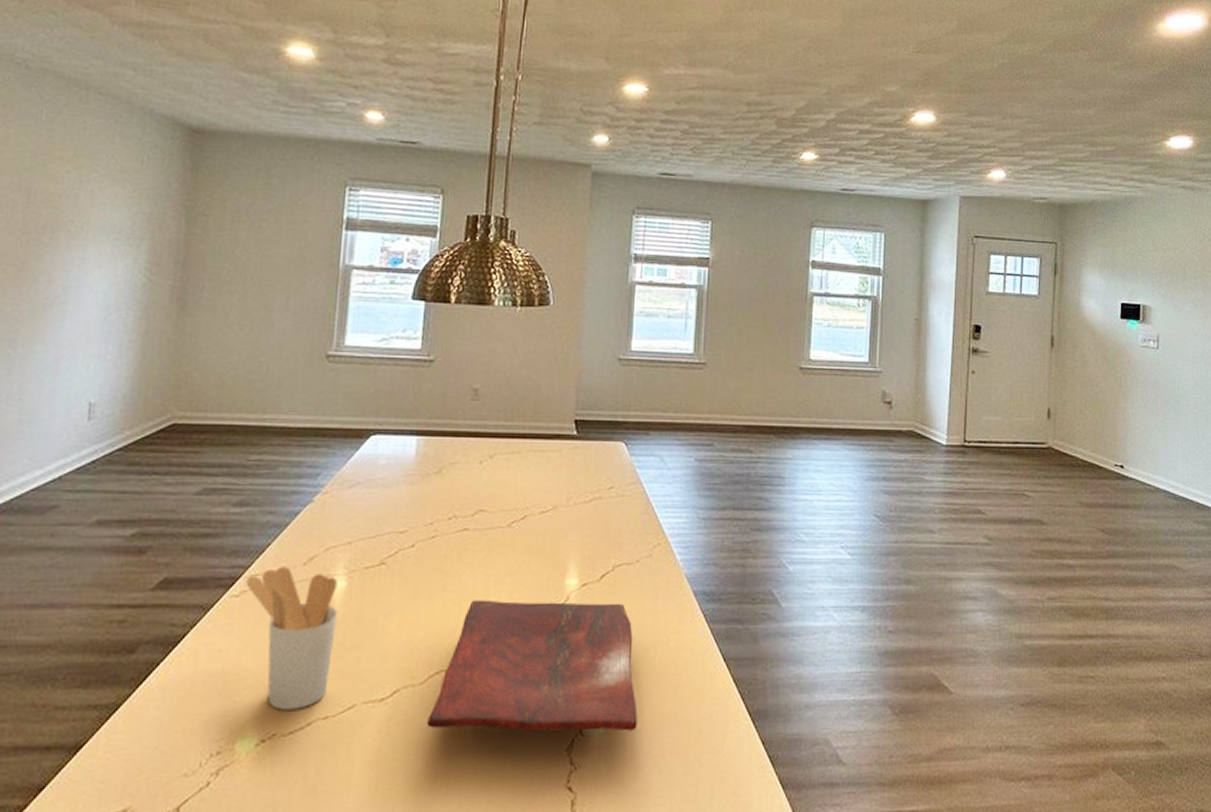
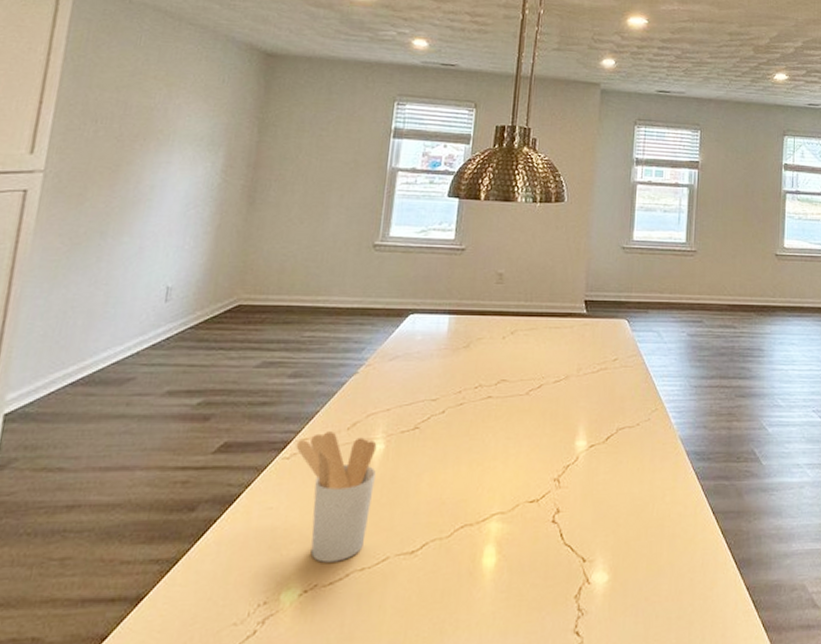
cutting board: present [426,599,638,731] -> none [451,460,638,580]

